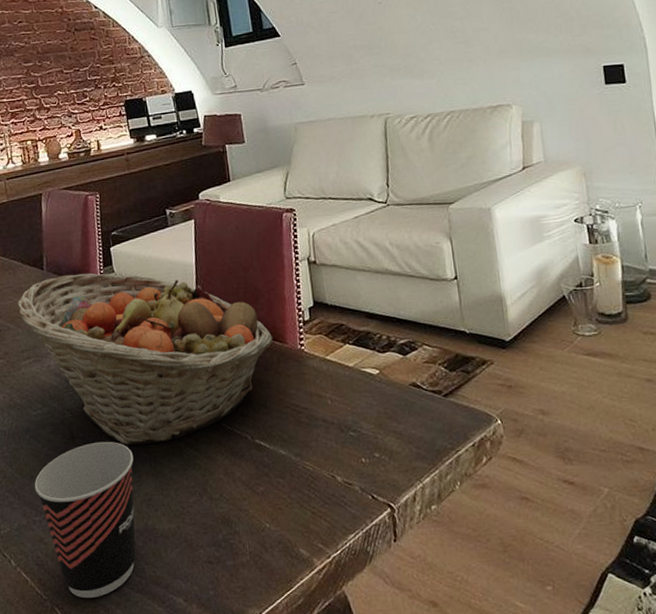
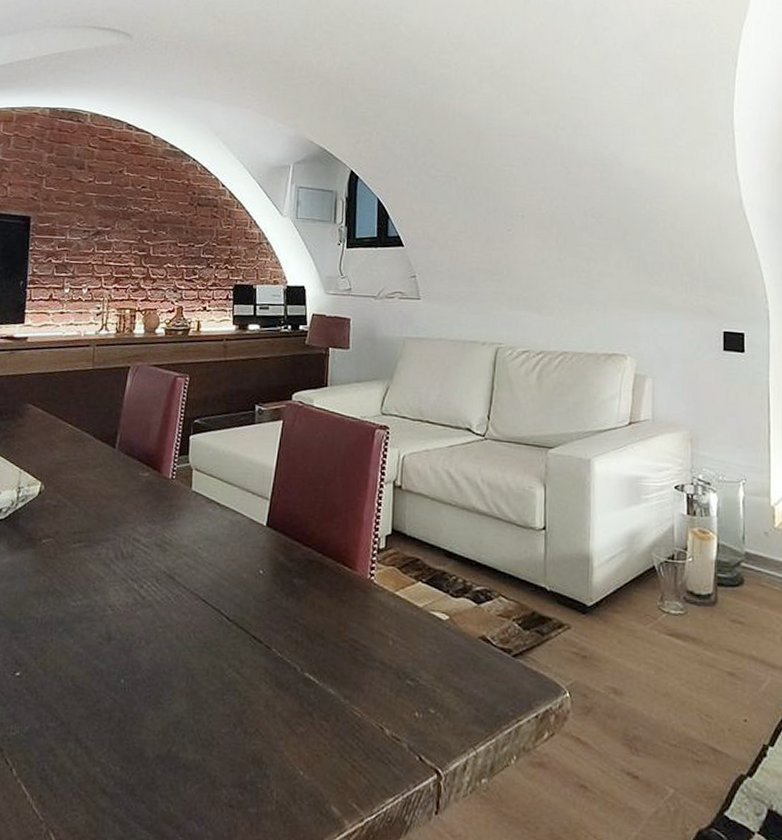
fruit basket: present [16,272,274,446] -> none [79,457,343,659]
cup: present [34,441,137,599] -> none [56,647,170,828]

